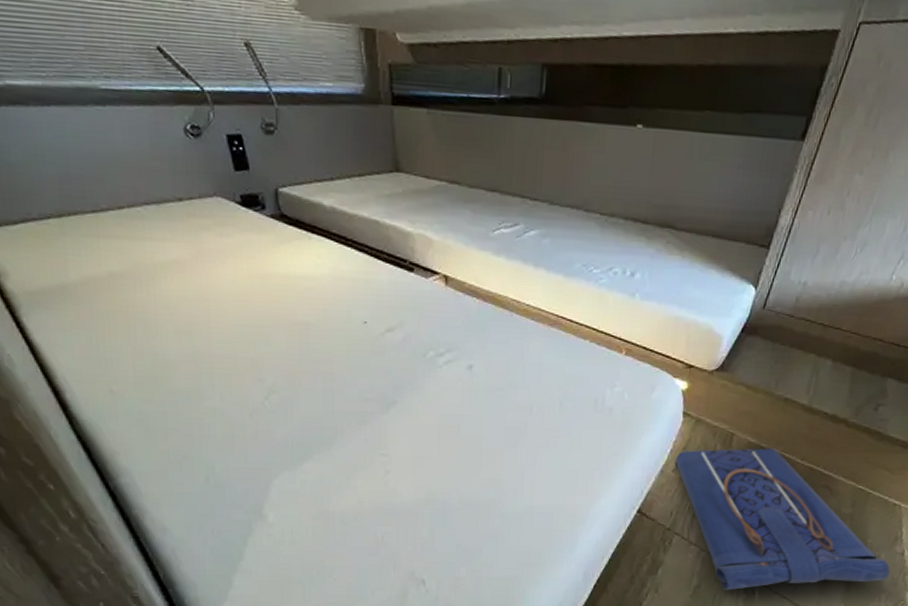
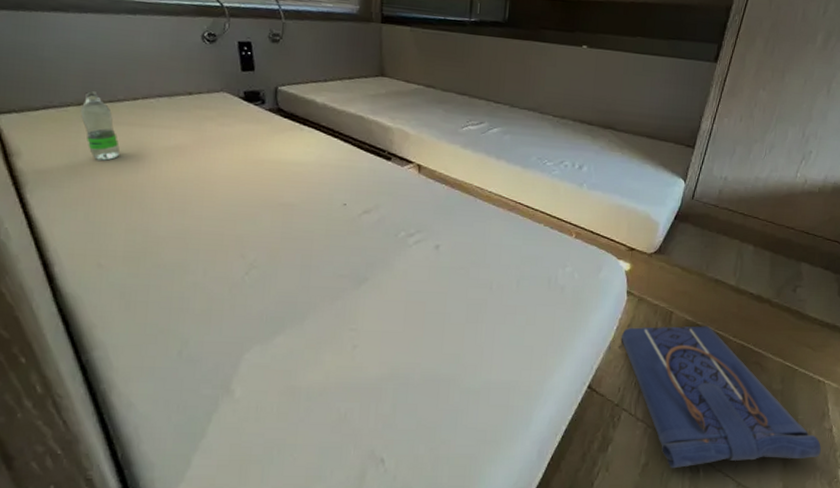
bottle: none [63,200,113,279] -> present [81,91,120,161]

